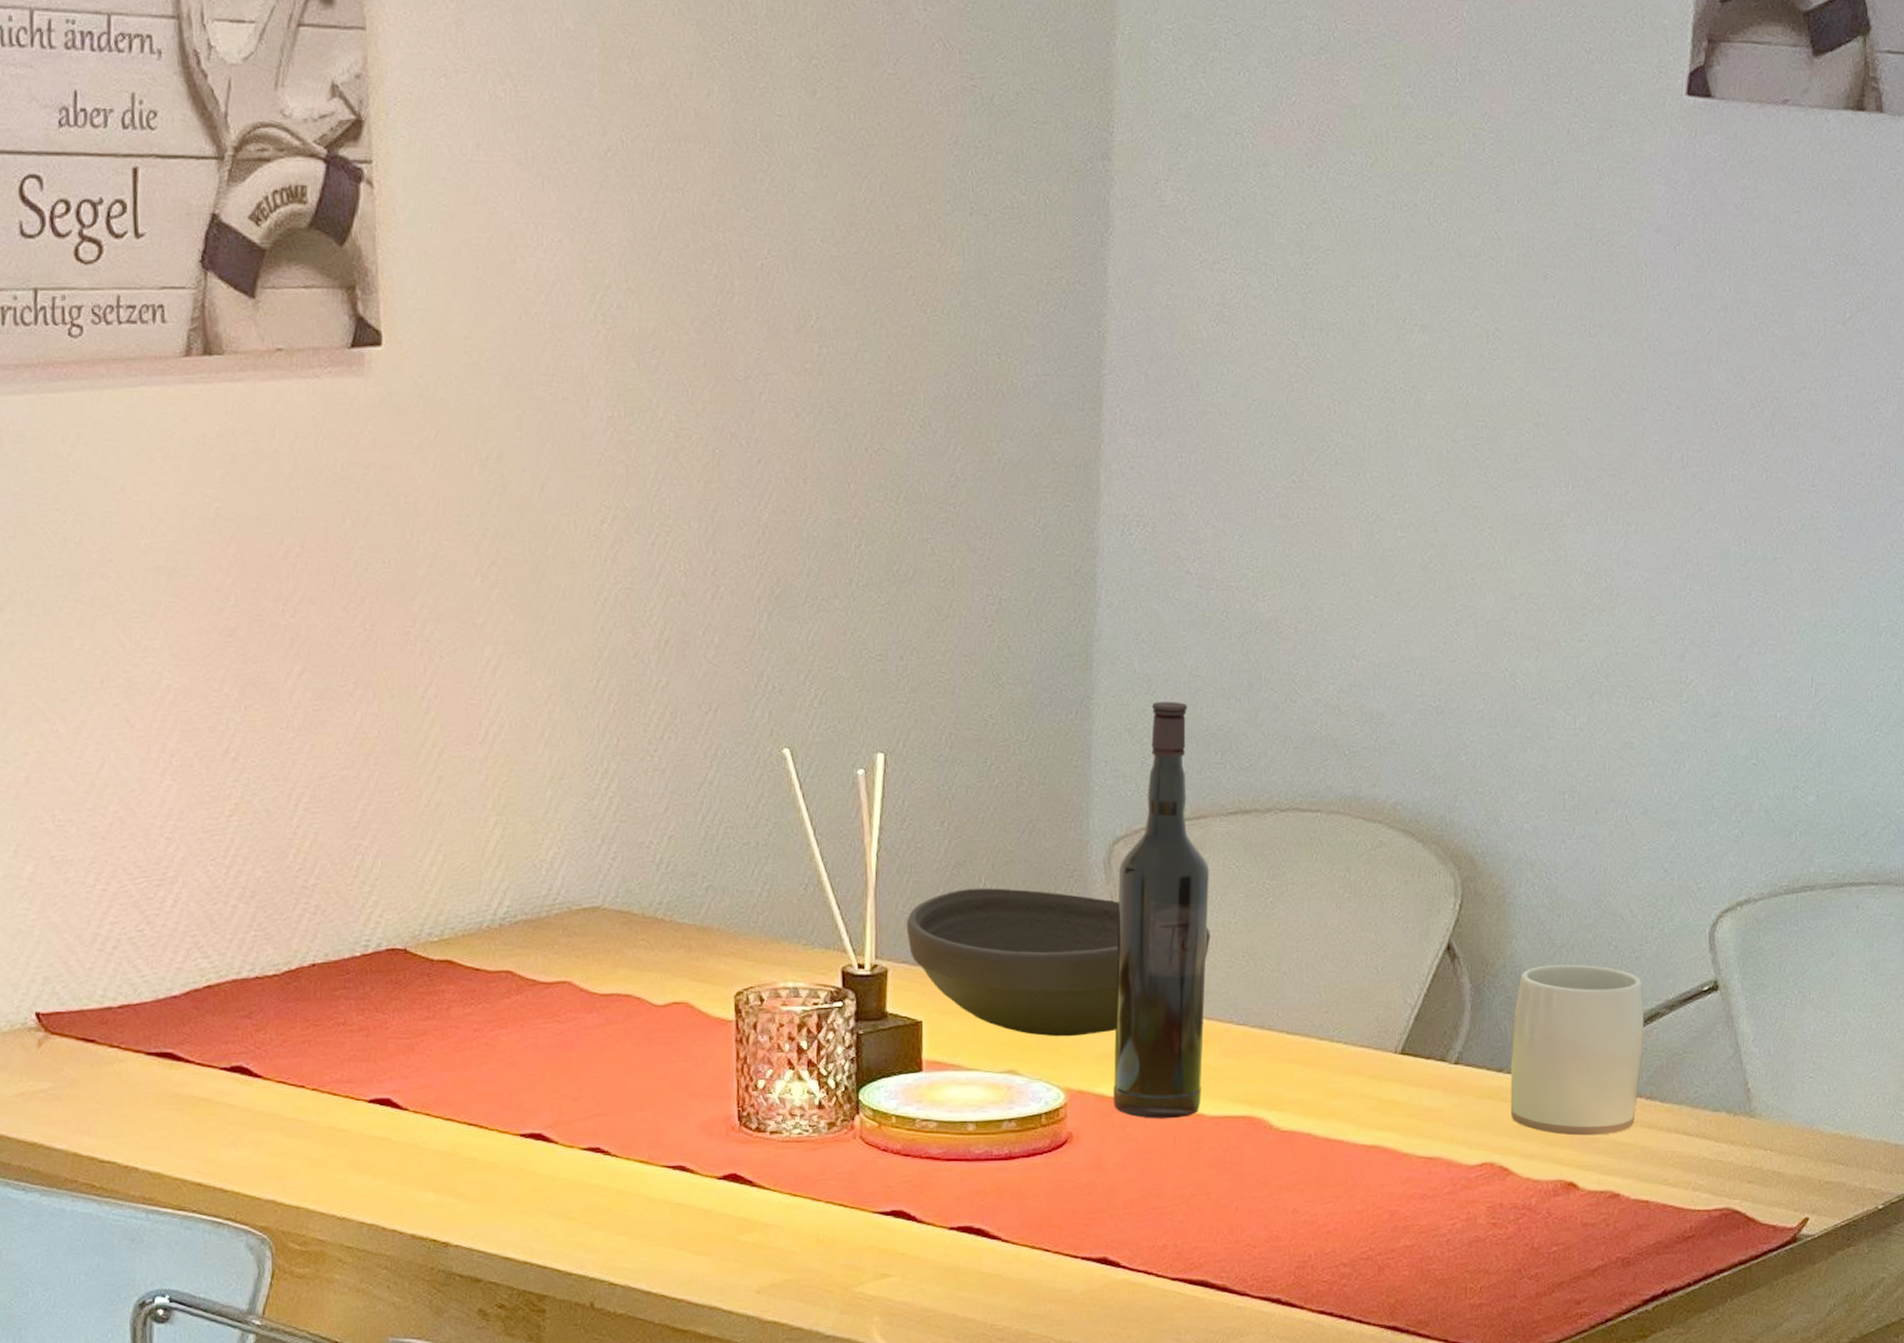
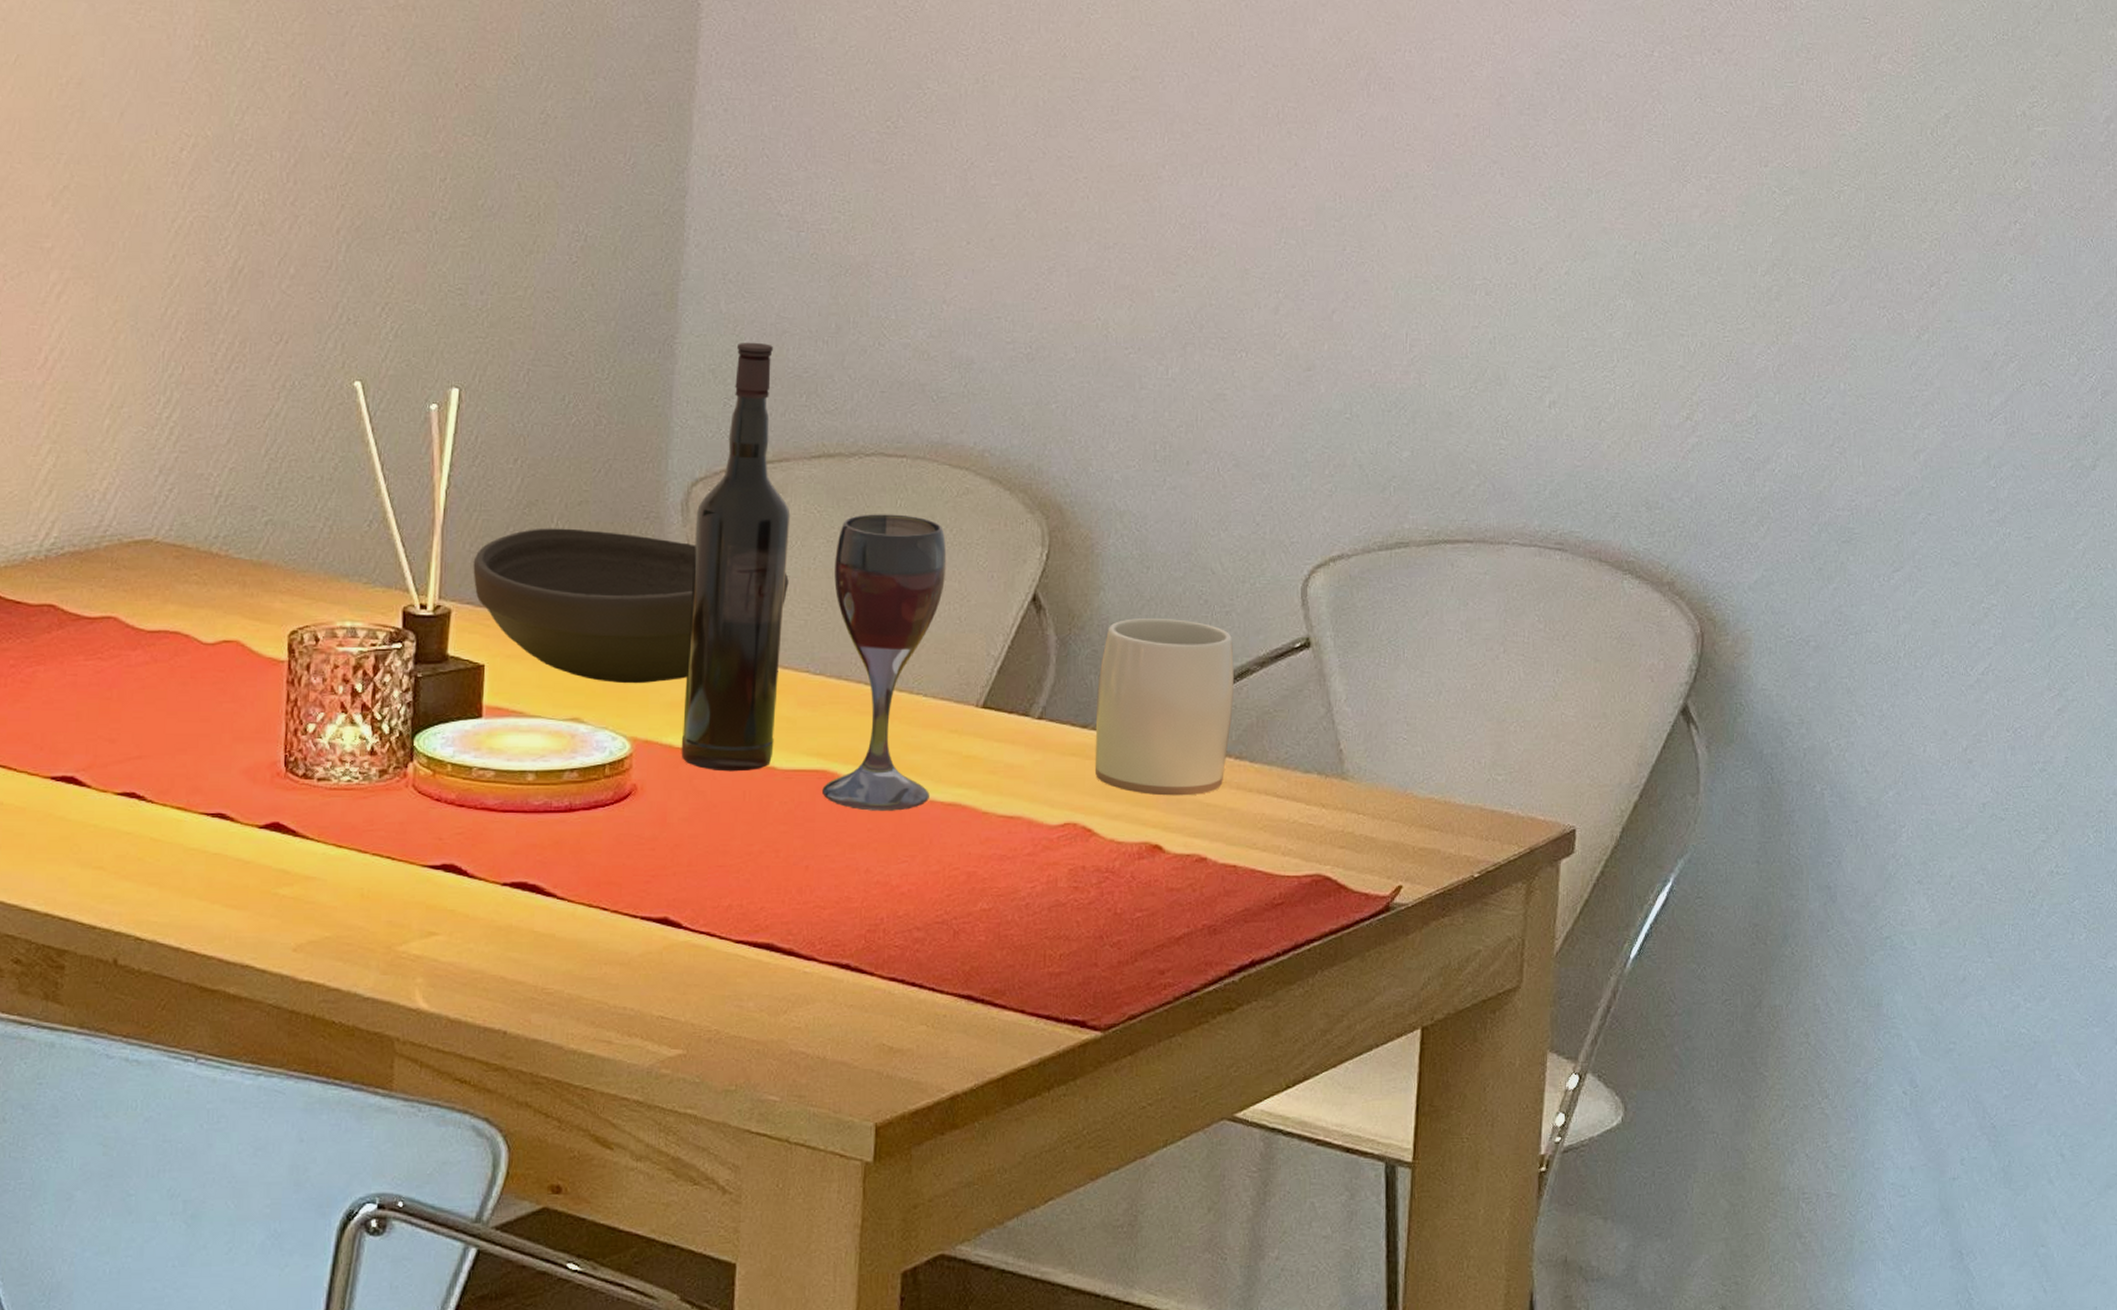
cup: none [1248,868,1363,1154] -> present [821,514,947,811]

